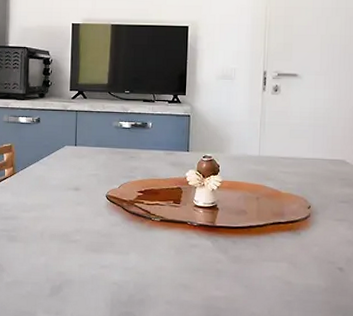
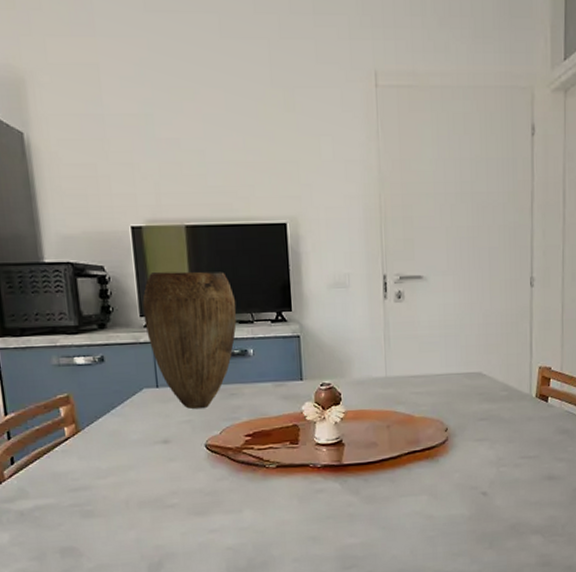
vase: none [72,58,143,166] -> present [142,271,237,409]

